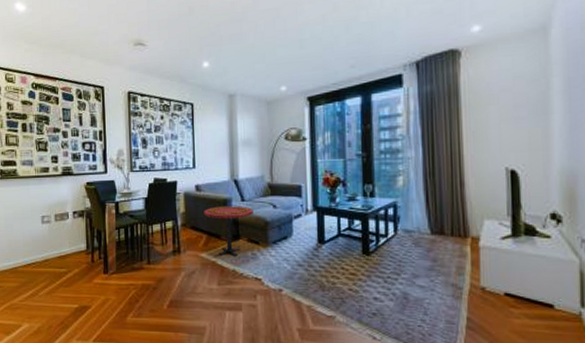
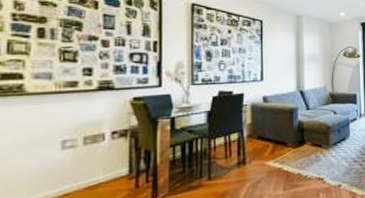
side table: present [204,206,253,257] -> none [271,114,317,162]

